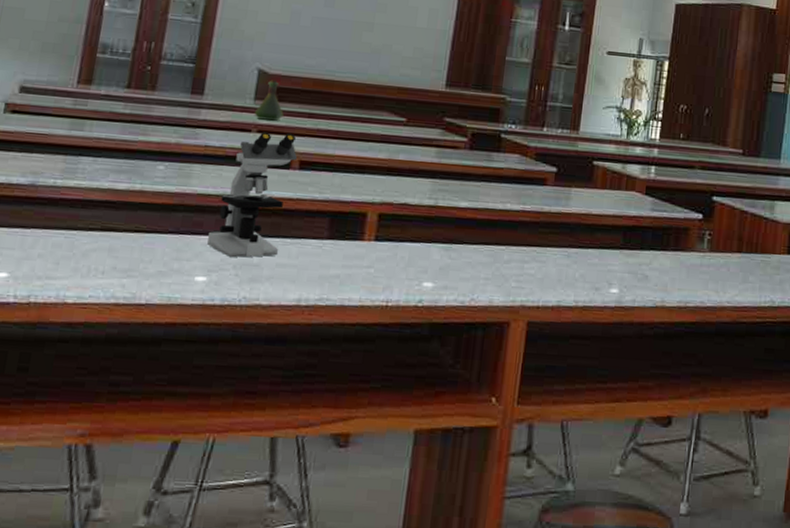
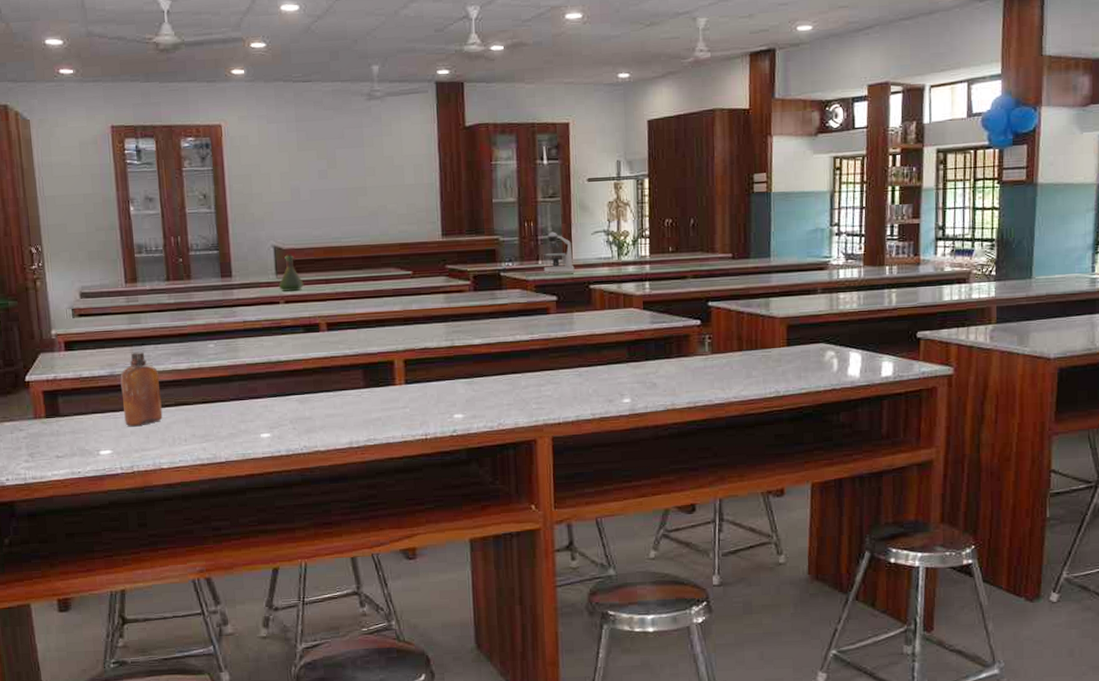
flask: none [34,162,90,249] -> present [120,351,163,427]
microscope: present [207,131,297,258] -> none [264,299,325,415]
microscope: none [547,94,581,146] -> present [542,227,575,275]

